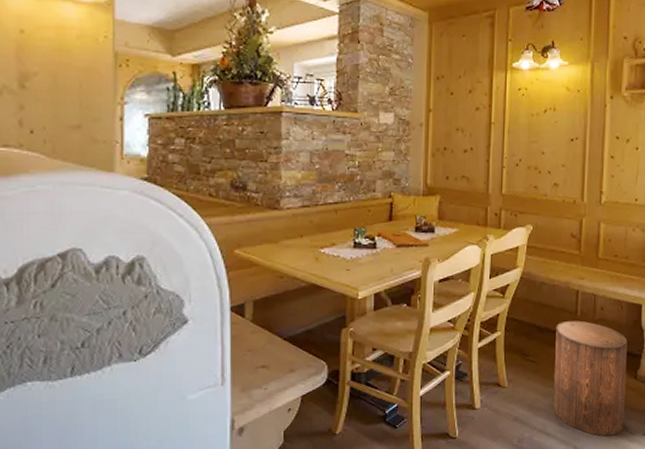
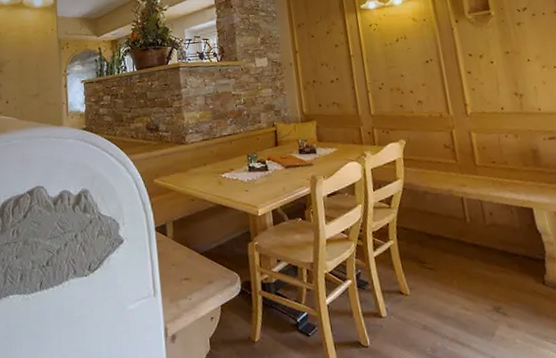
stool: present [553,320,627,437] -> none [447,226,544,347]

